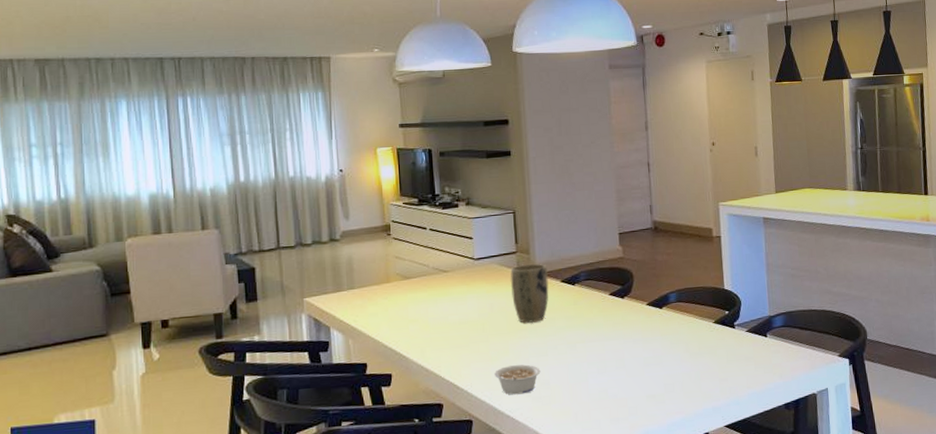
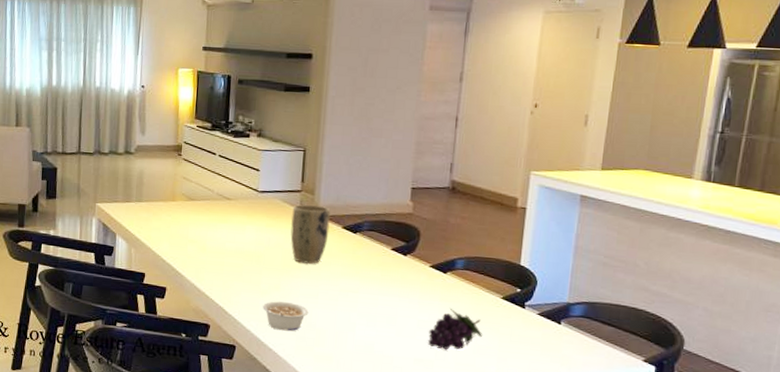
fruit: none [655,340,704,382] -> present [428,307,483,350]

